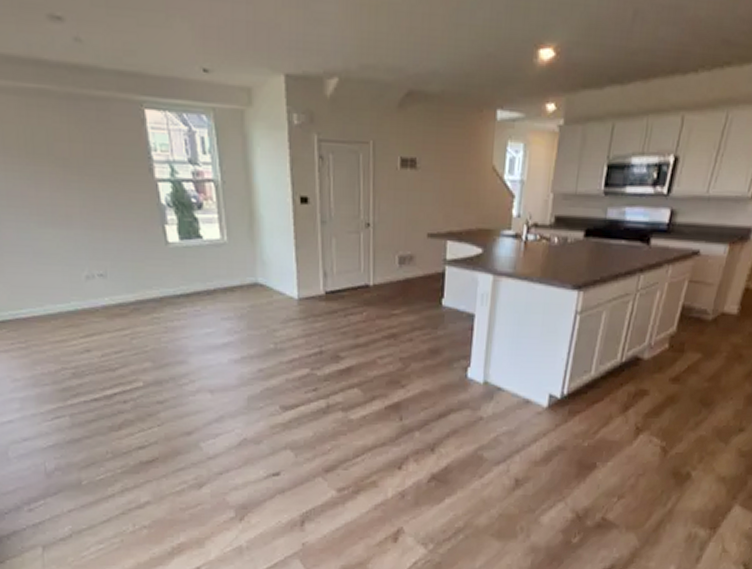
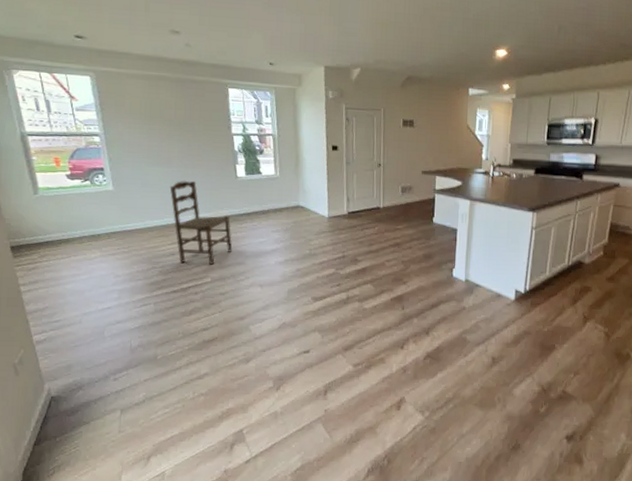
dining chair: none [73,247,170,364] -> present [169,180,233,265]

